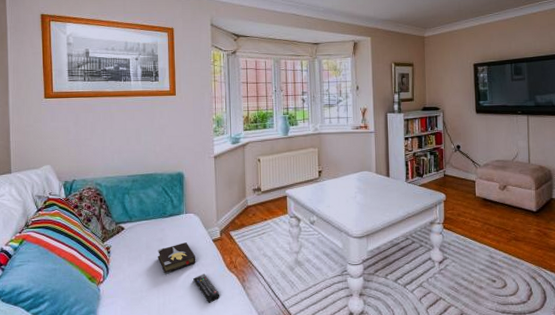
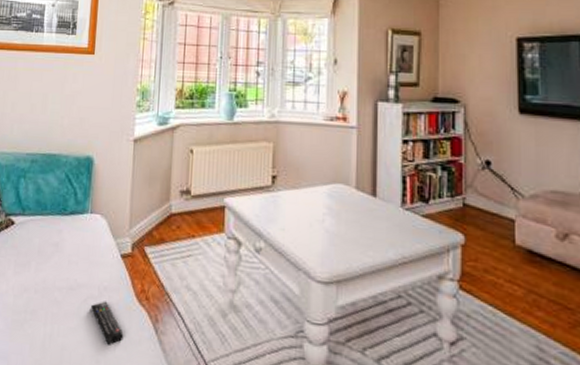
hardback book: present [158,242,196,274] -> none [50,253,98,293]

